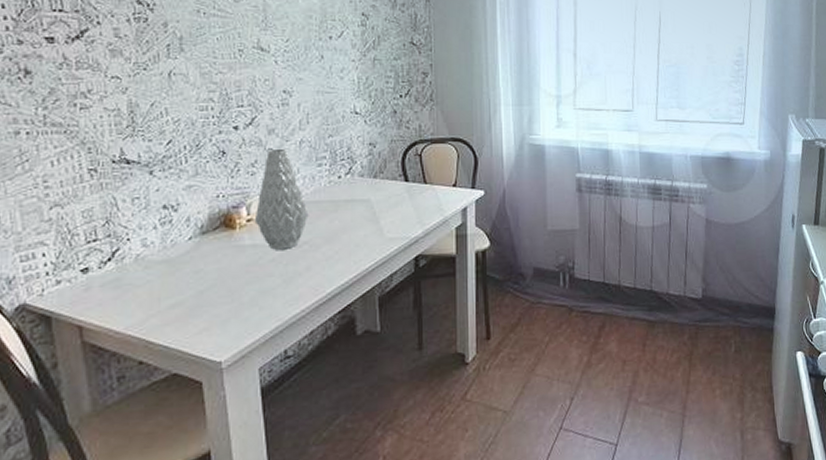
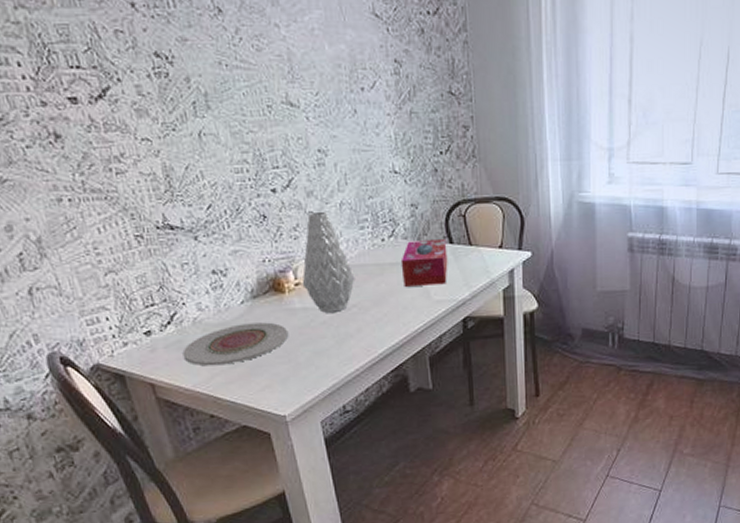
plate: none [119,259,235,307] -> present [182,322,289,366]
tissue box: none [355,177,403,224] -> present [400,239,448,287]

